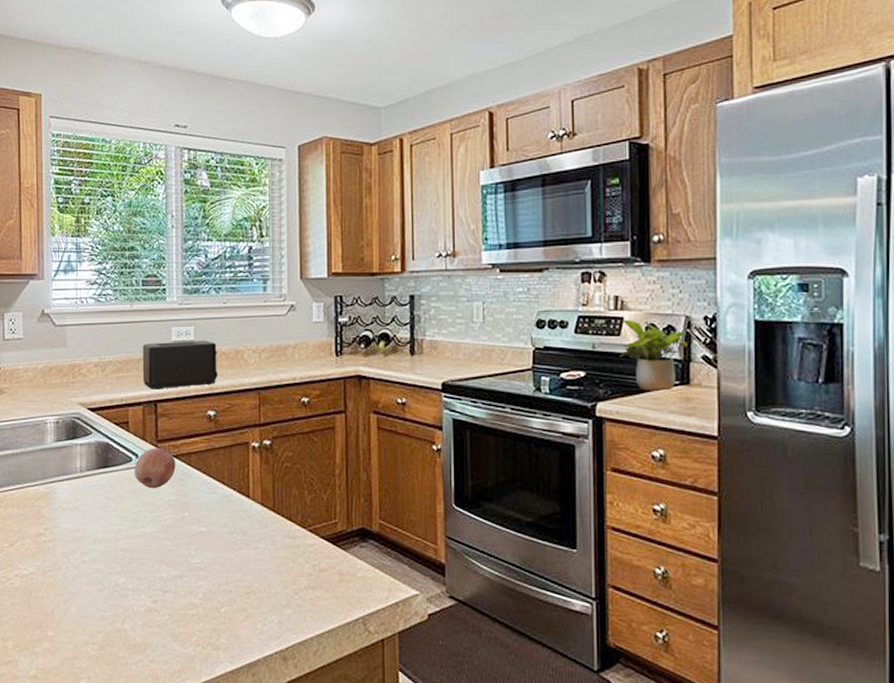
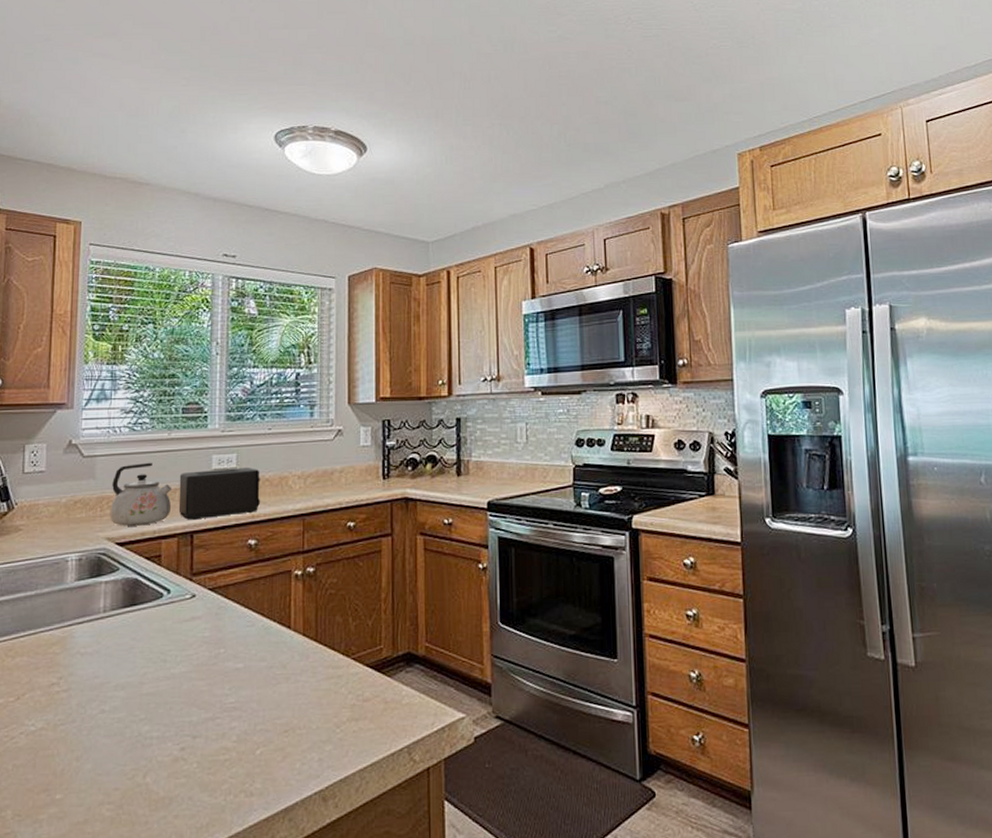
kettle: none [81,332,136,393] -> present [109,462,172,526]
fruit: present [134,448,176,489] -> none [164,582,212,626]
potted plant: present [618,319,688,392] -> none [651,437,712,504]

